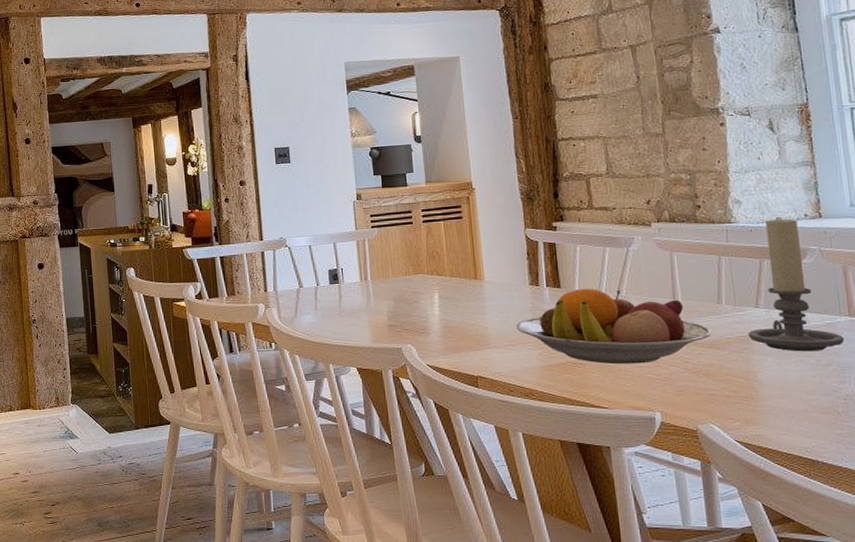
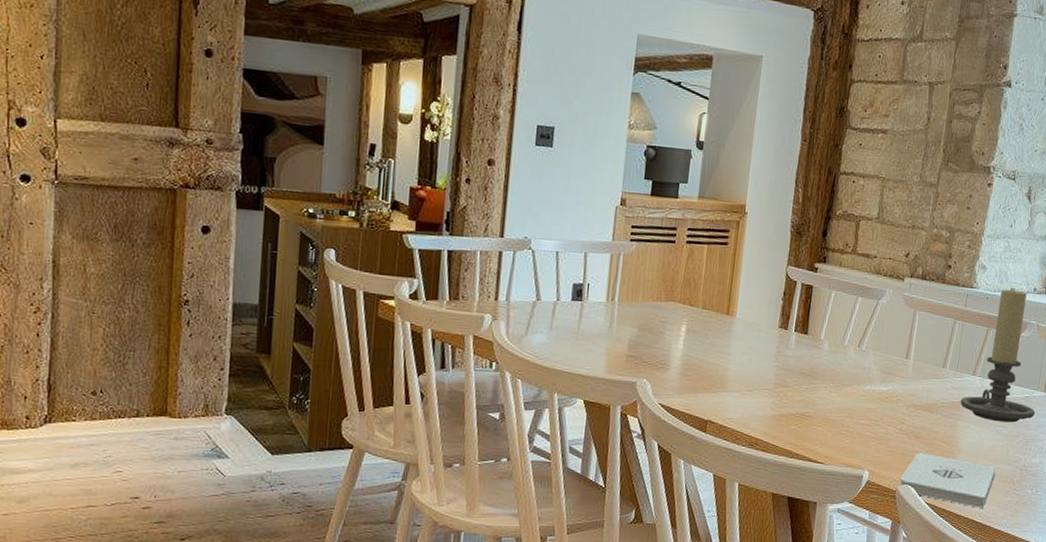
fruit bowl: present [516,288,712,364] -> none [756,337,931,421]
notepad: none [697,390,814,443] -> present [899,452,997,508]

